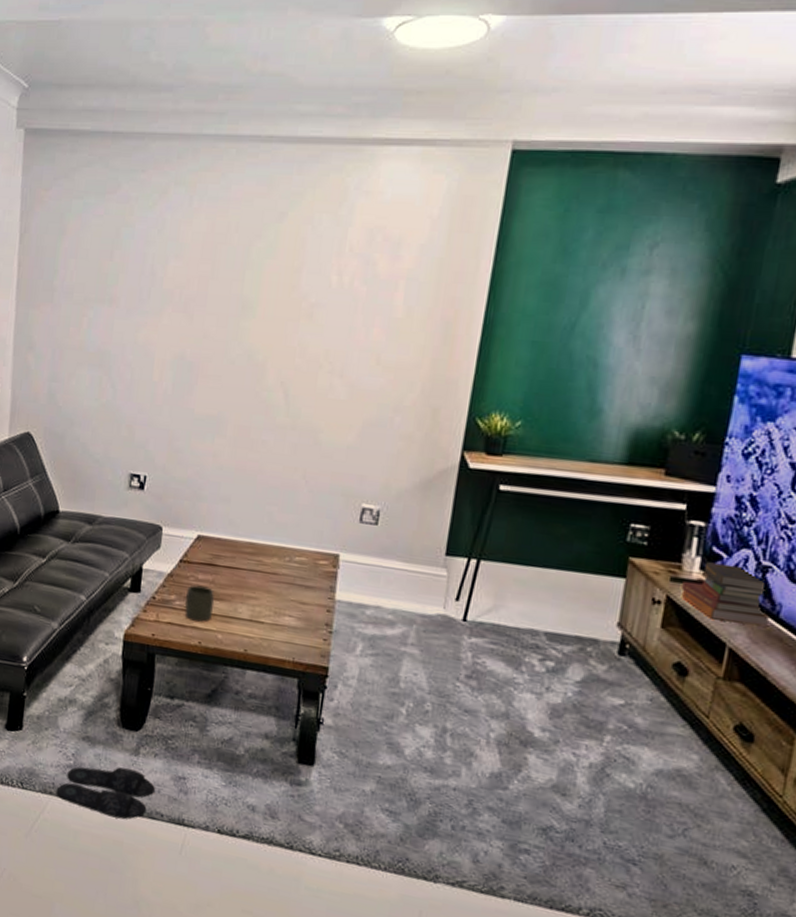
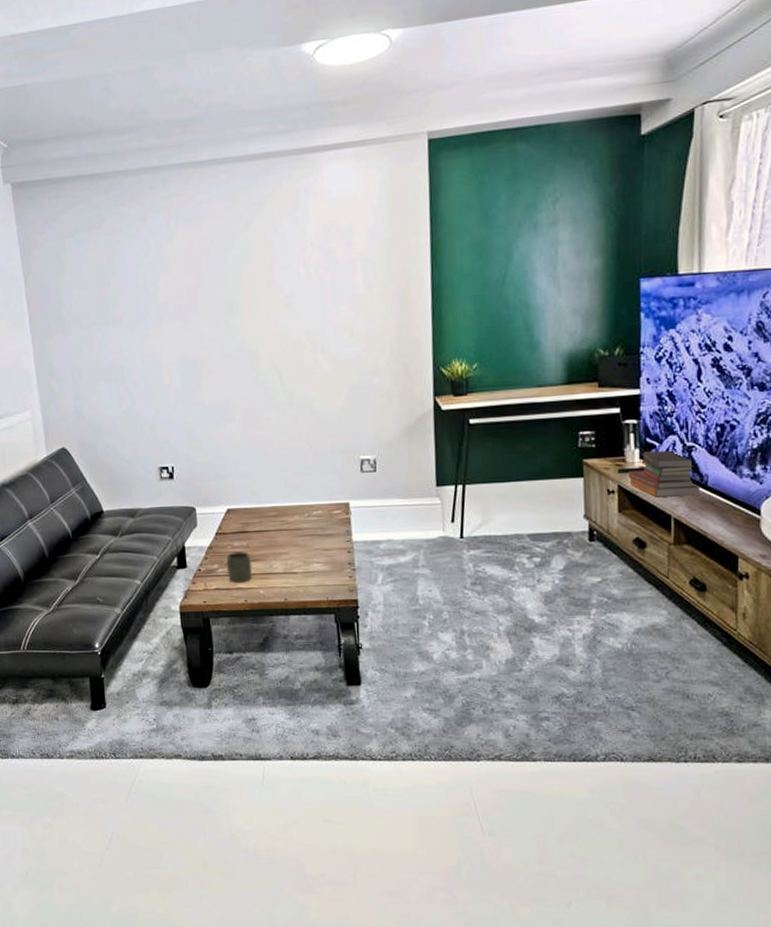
slippers: present [56,766,155,819] -> none [145,722,231,766]

